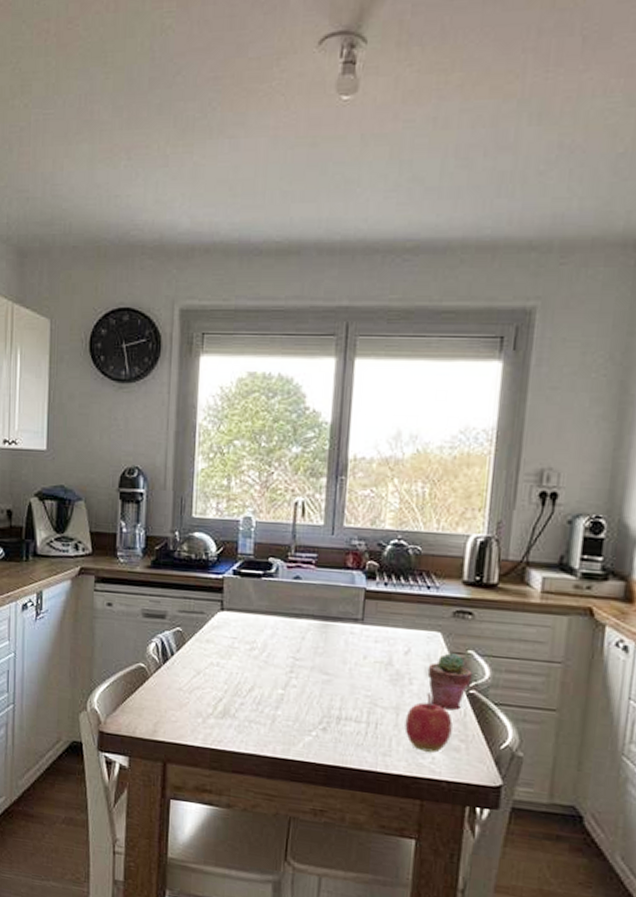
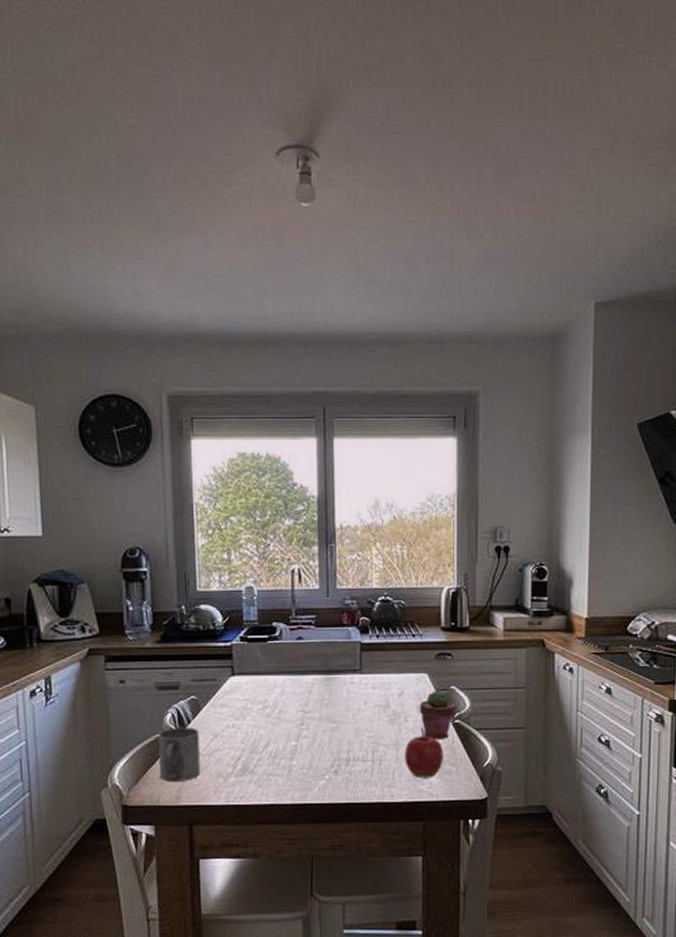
mug: none [138,658,182,716] -> present [157,727,200,783]

